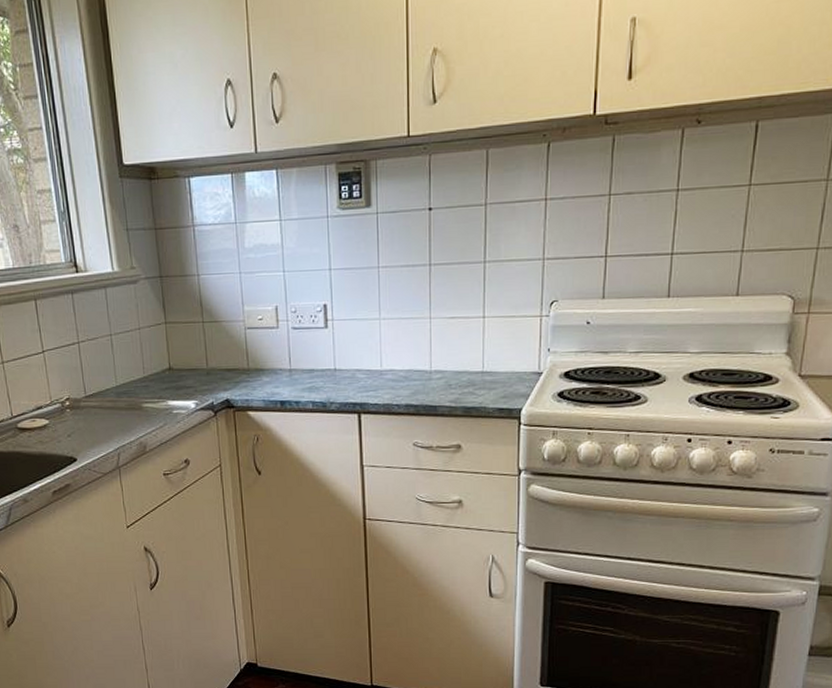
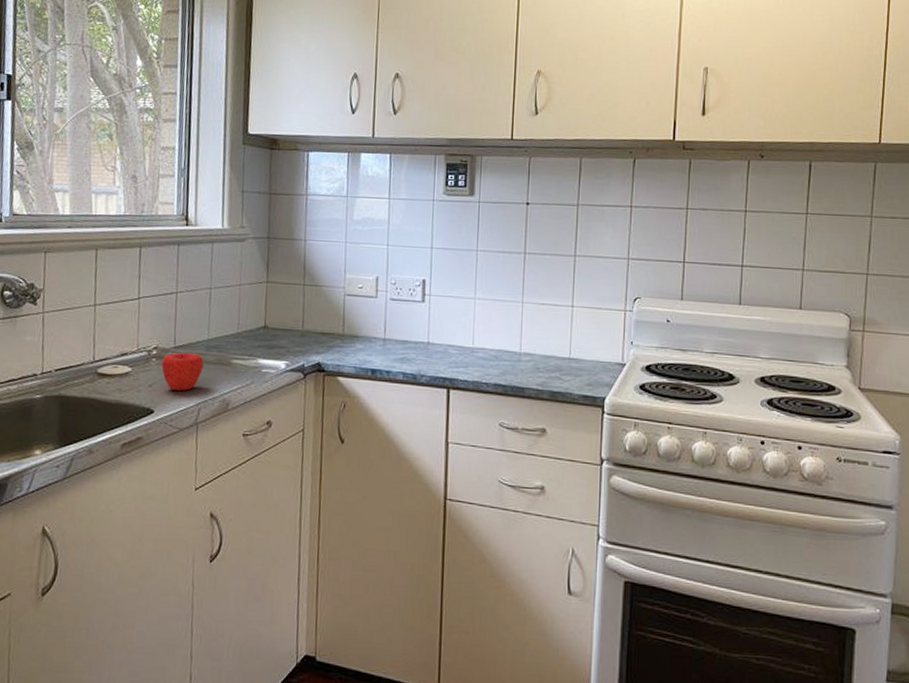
apple: none [76,400,116,438] -> present [161,352,204,391]

